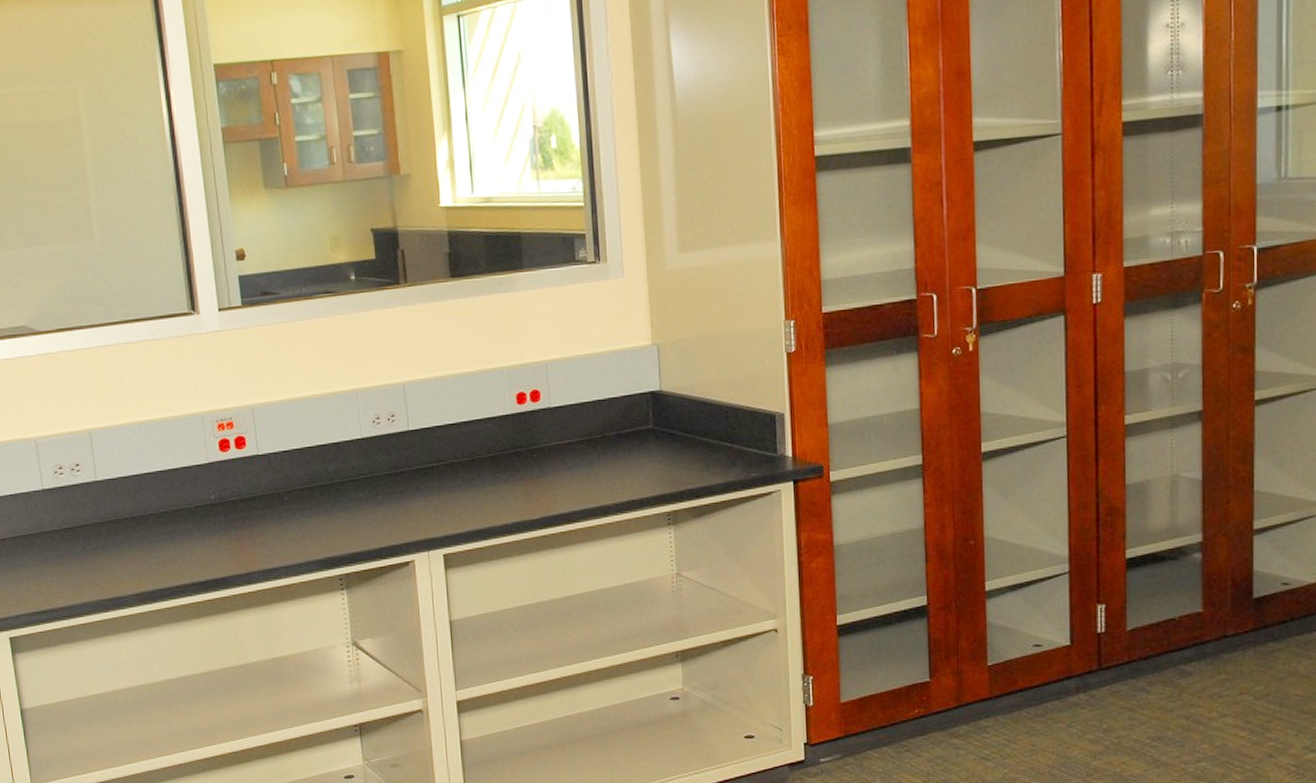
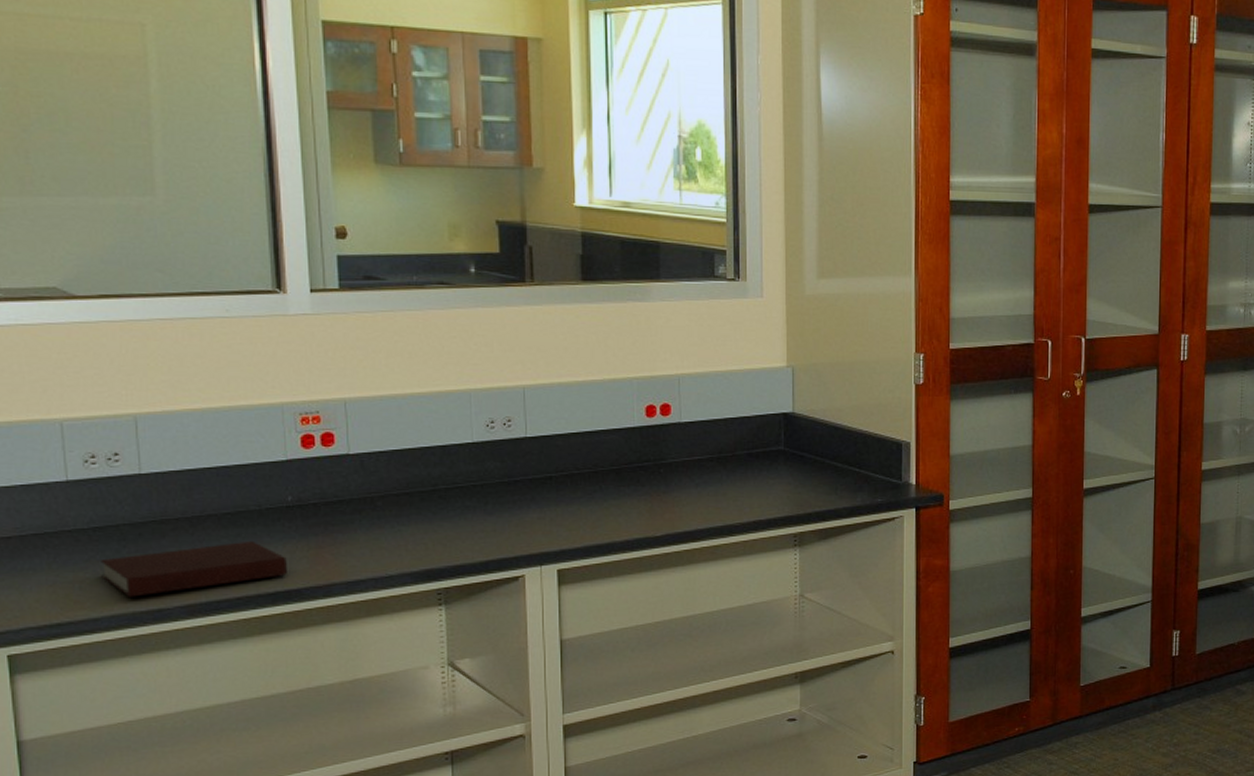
notebook: none [70,535,215,587] -> present [99,540,287,597]

